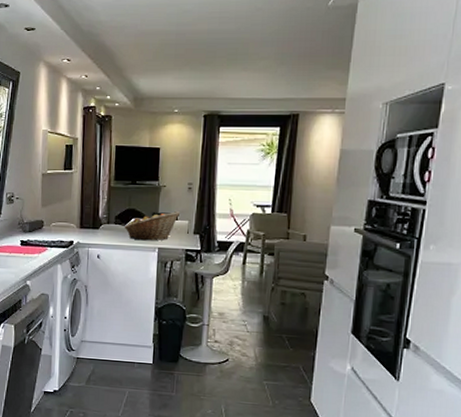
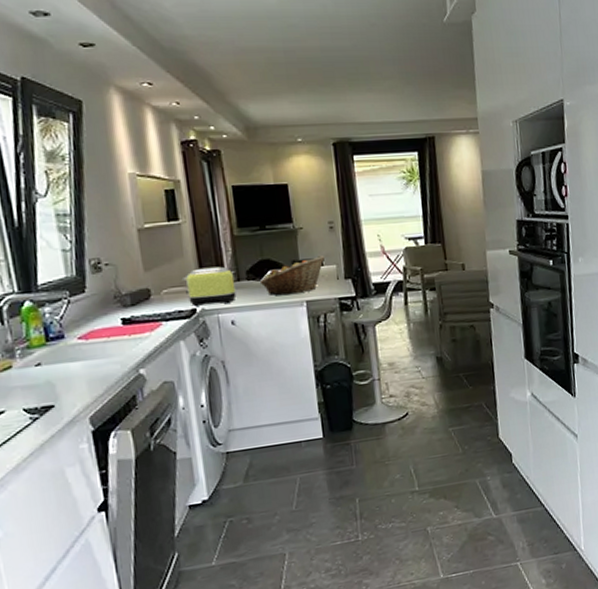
toaster: none [66,209,106,241] -> present [181,266,237,306]

